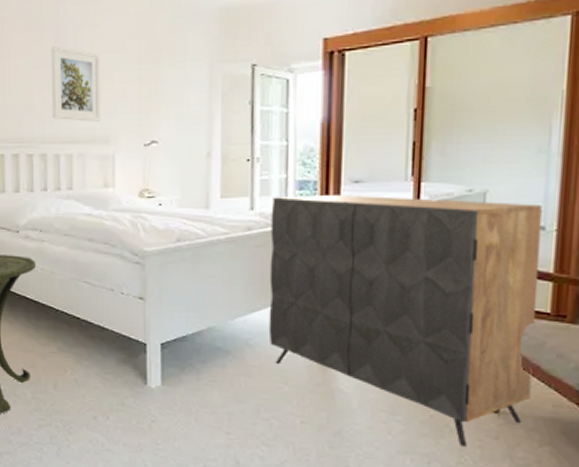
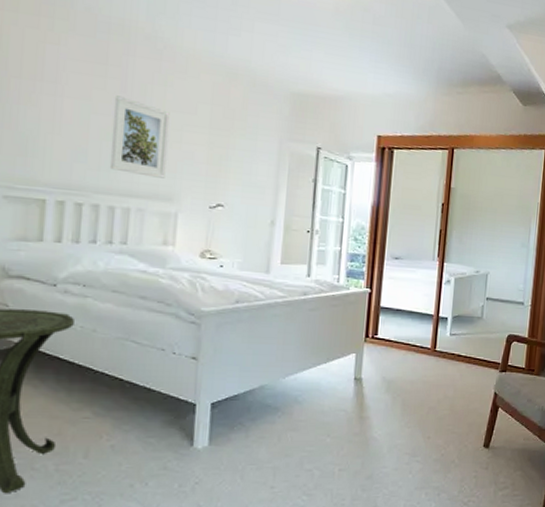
dresser: present [268,194,542,446] -> none [316,266,523,478]

